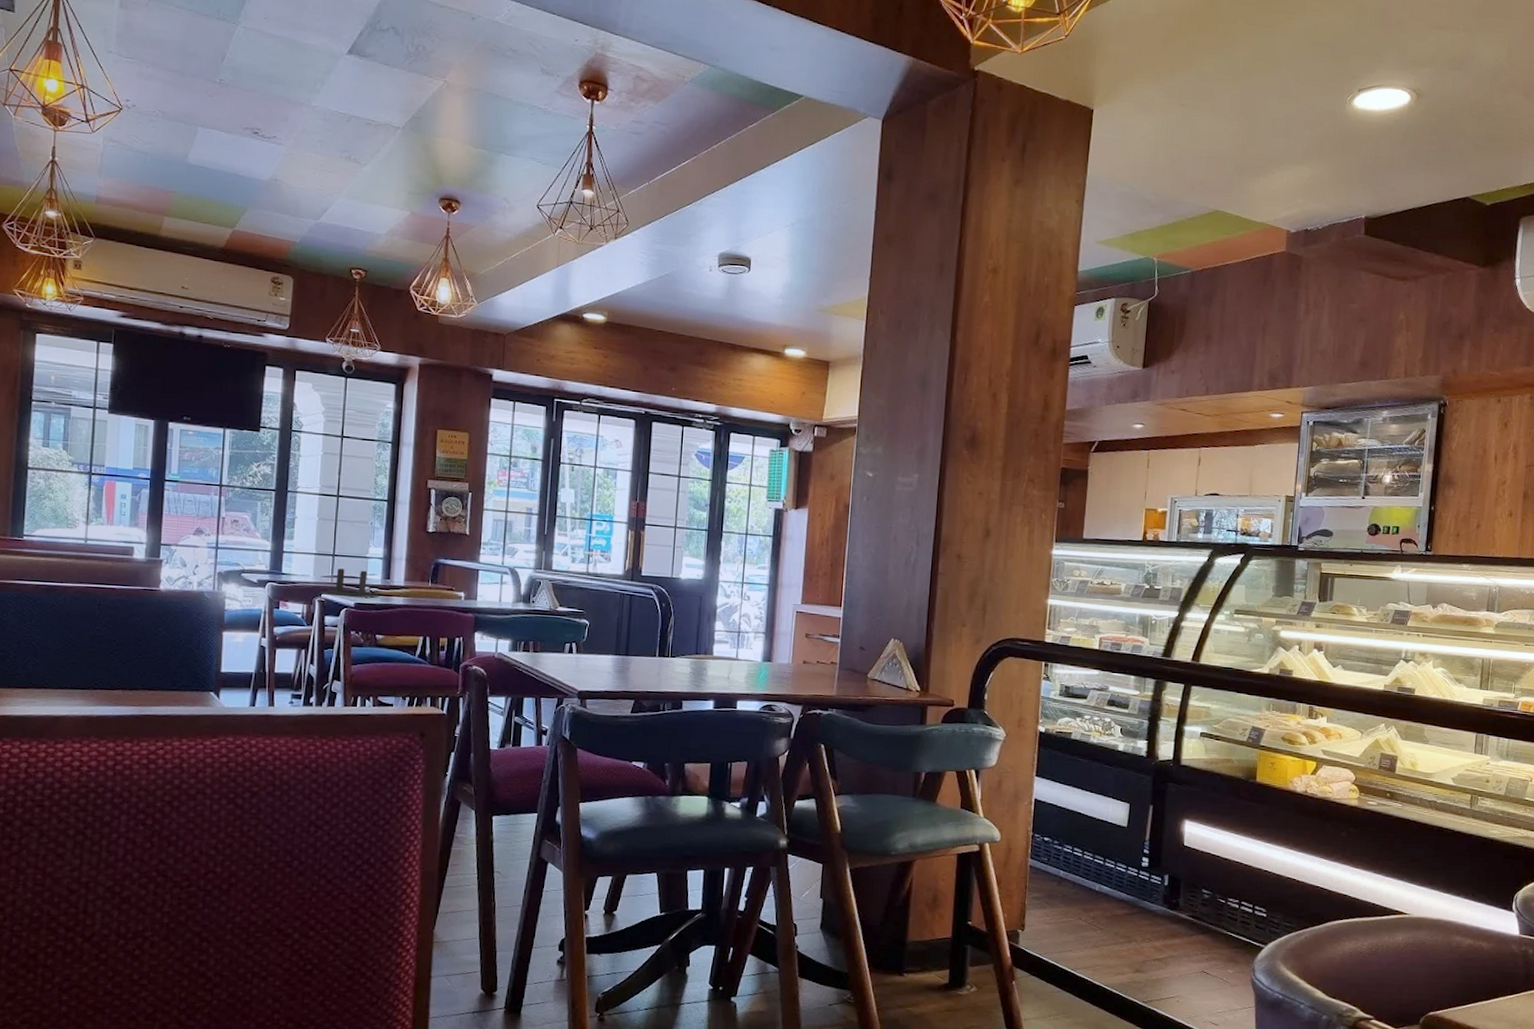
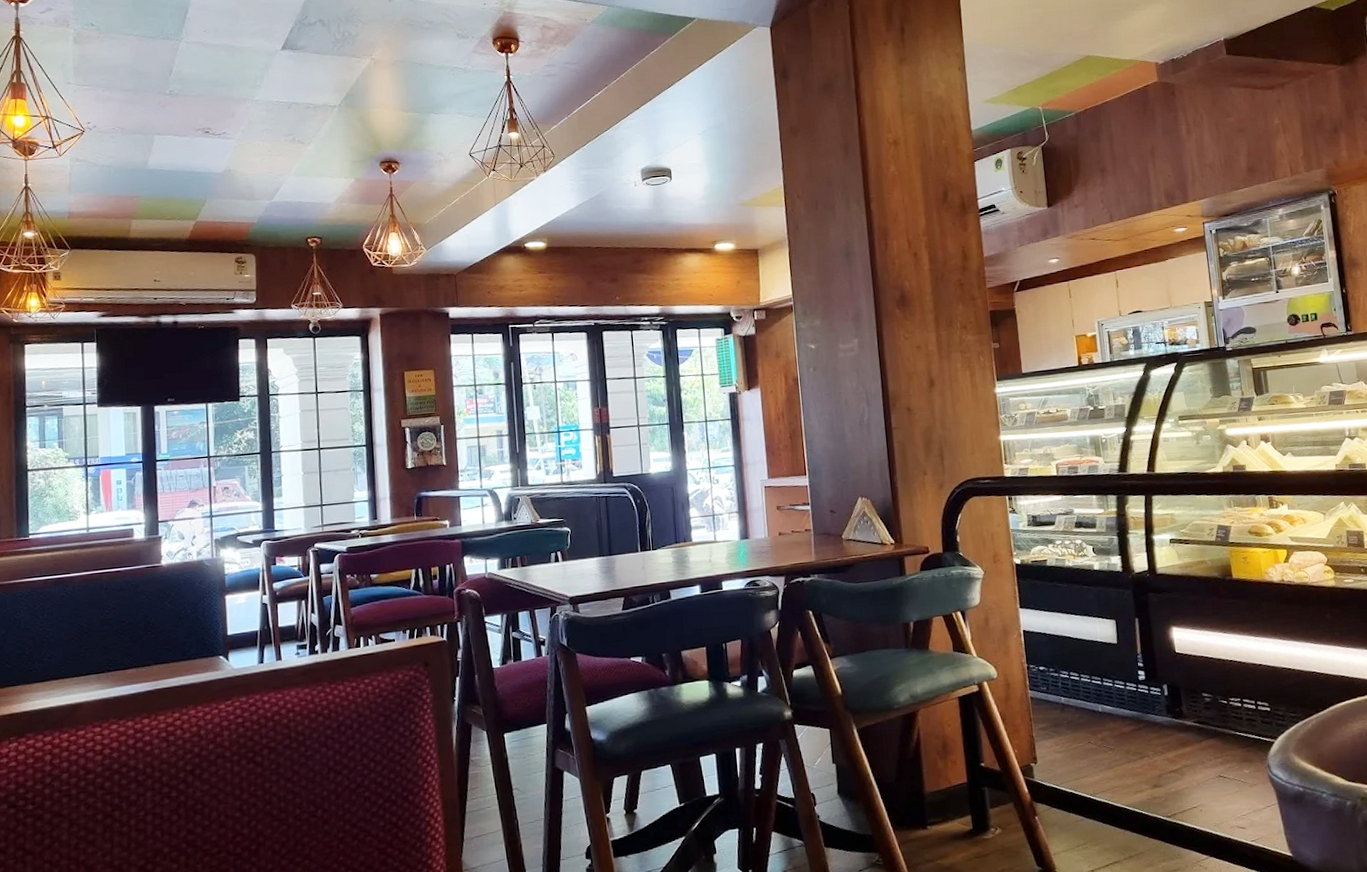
napkin holder: present [319,568,380,599] -> none [312,514,370,545]

